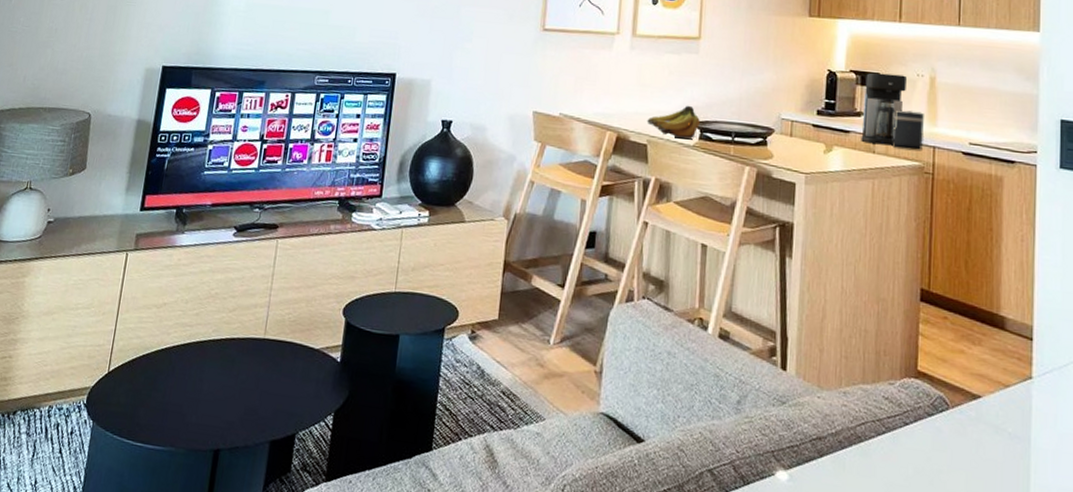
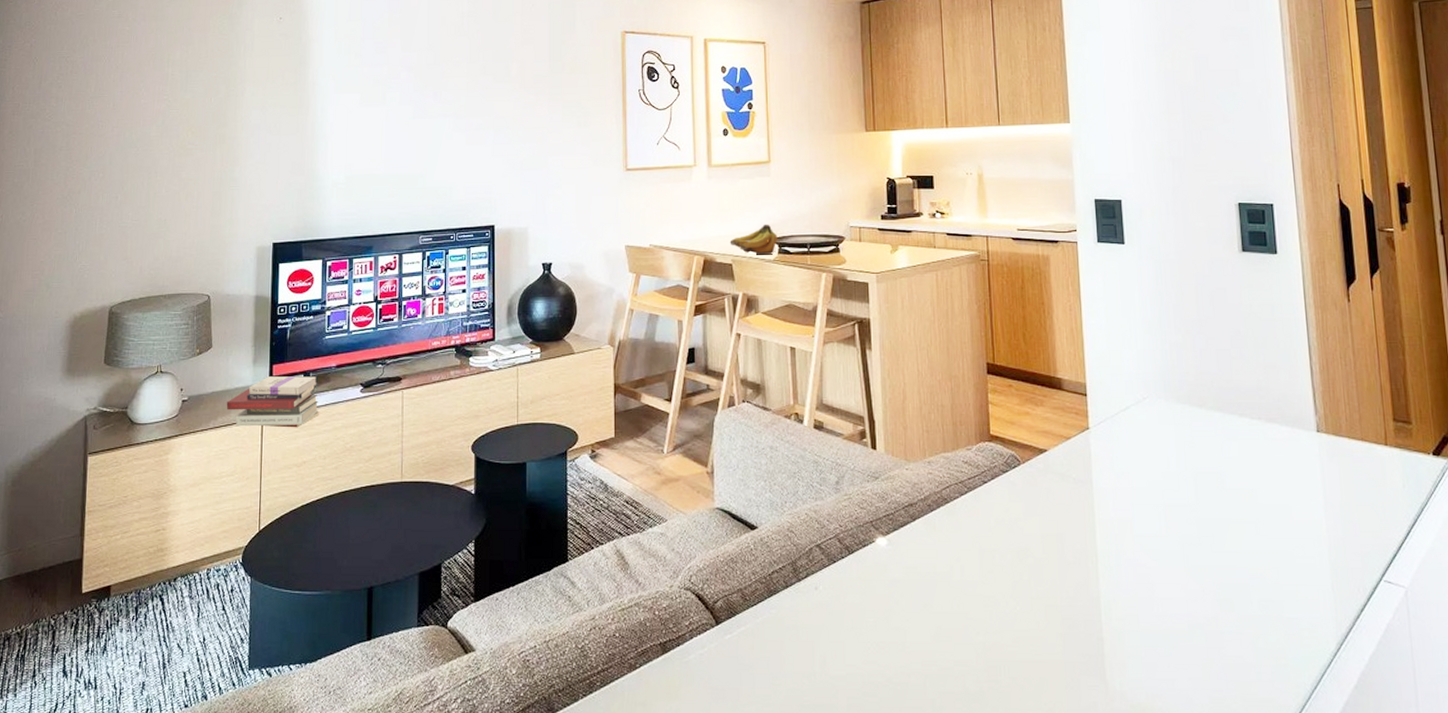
books: none [92,207,190,266] -> present [226,376,320,428]
coffee maker: present [861,72,907,146] -> none [921,175,958,241]
cylinder: present [893,110,925,152] -> none [949,206,978,242]

